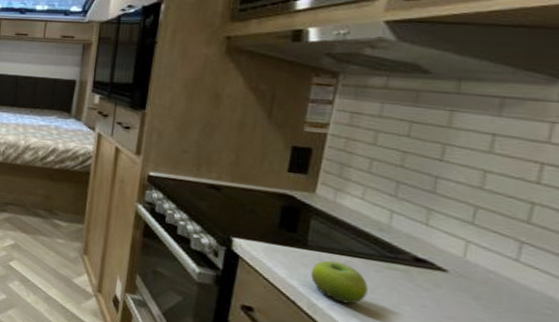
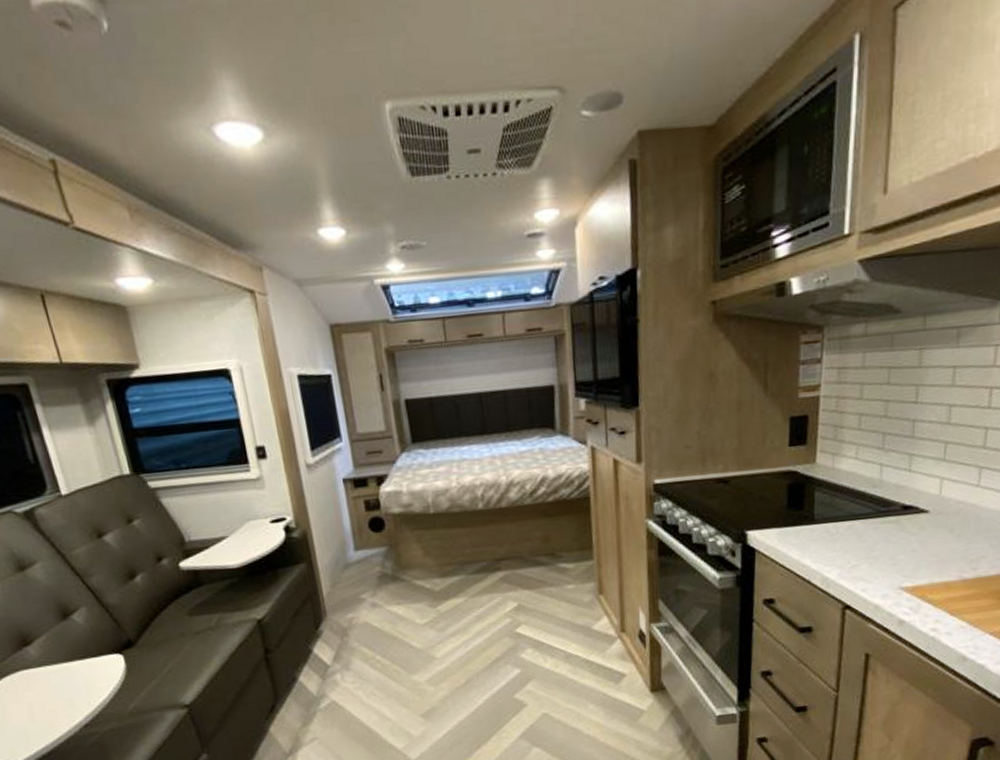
fruit: present [311,260,368,305] -> none [821,528,869,569]

